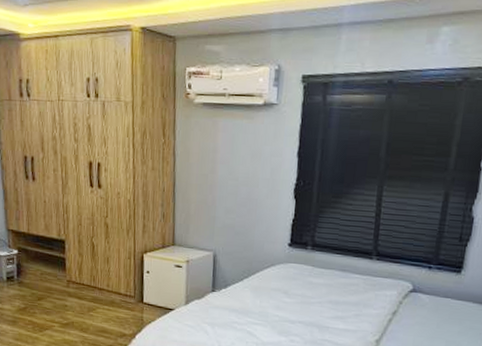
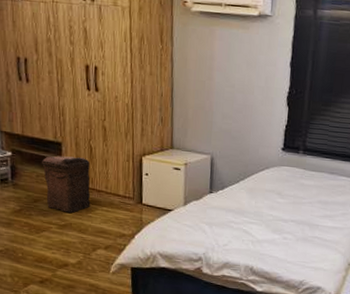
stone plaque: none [45,253,92,311] -> present [41,155,91,213]

